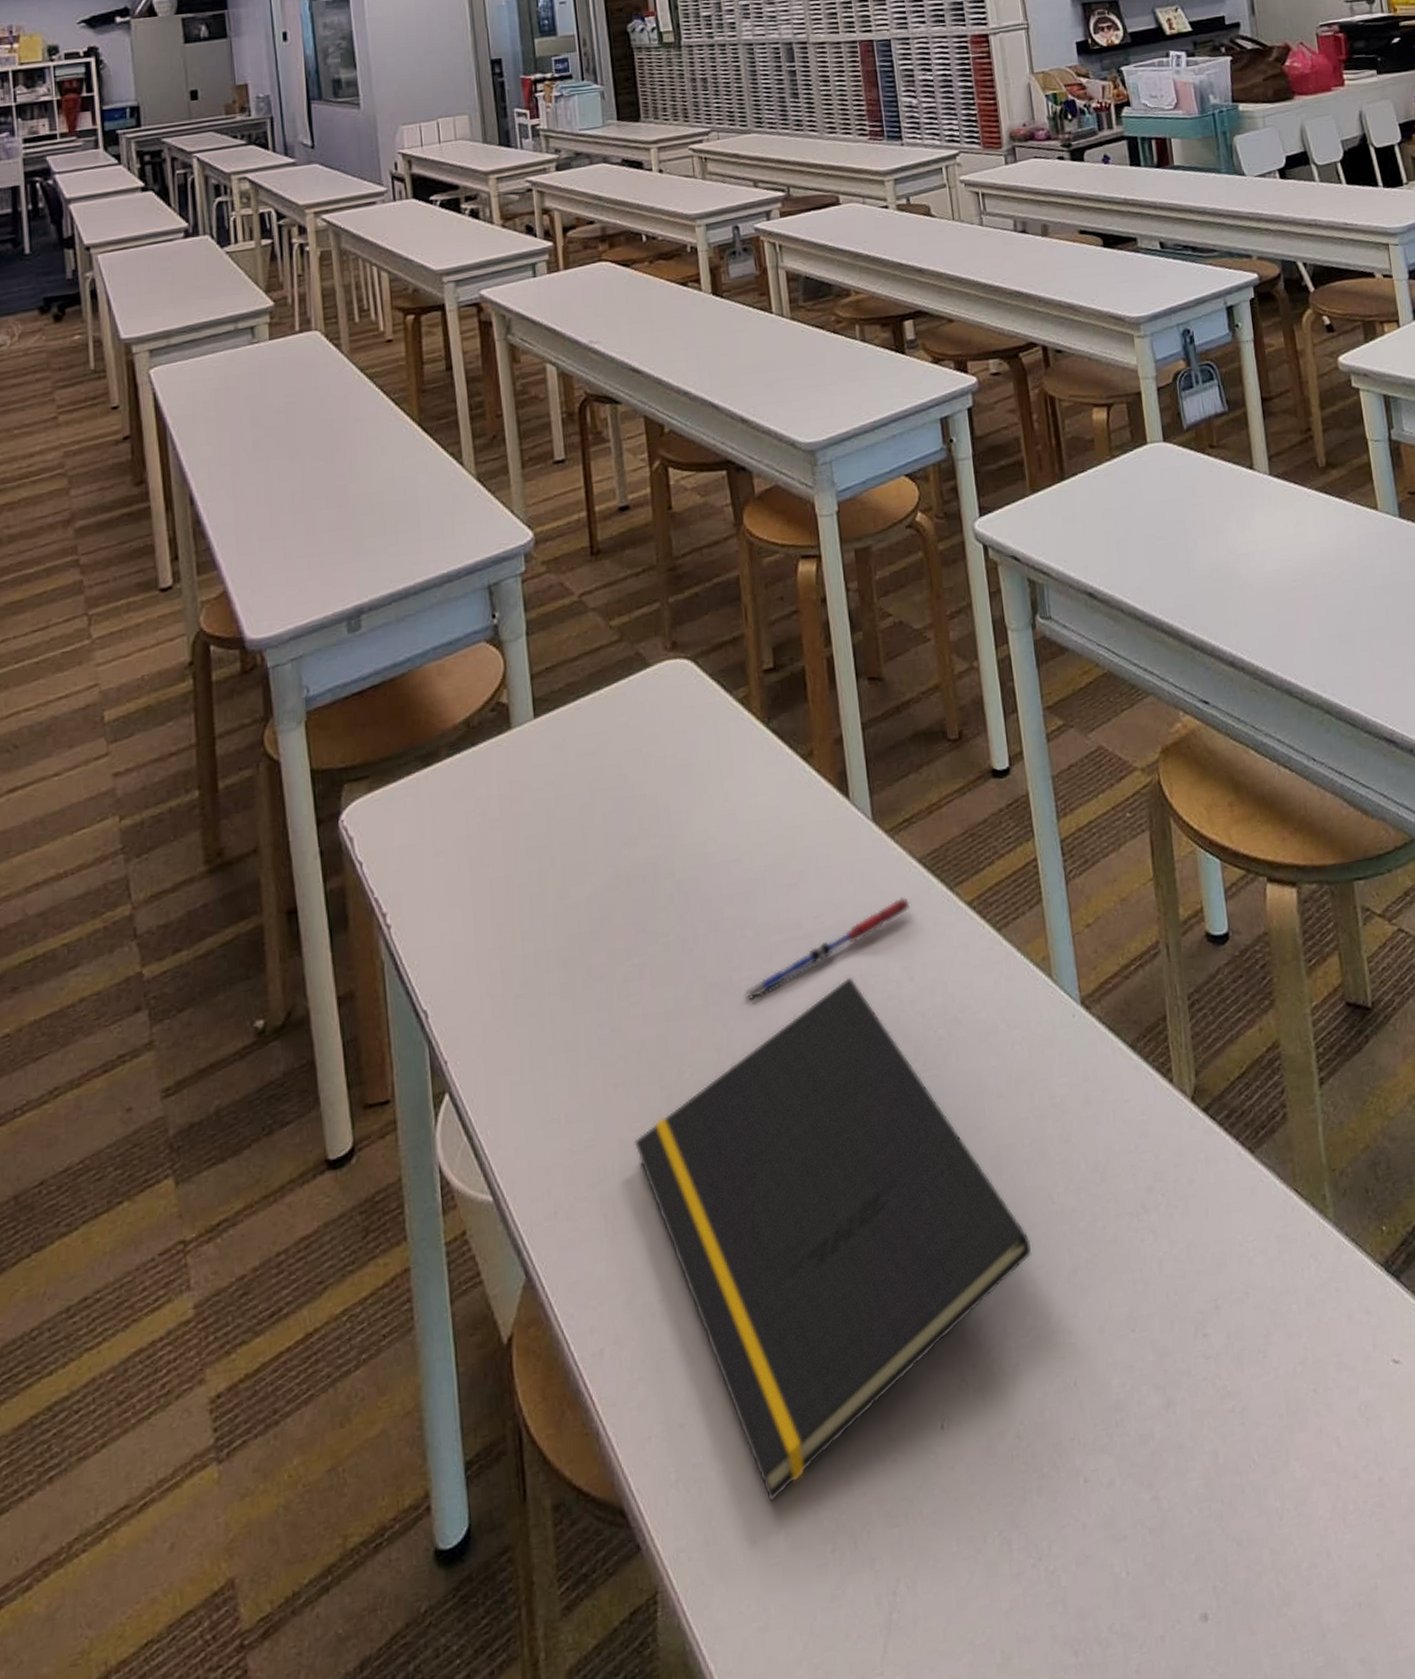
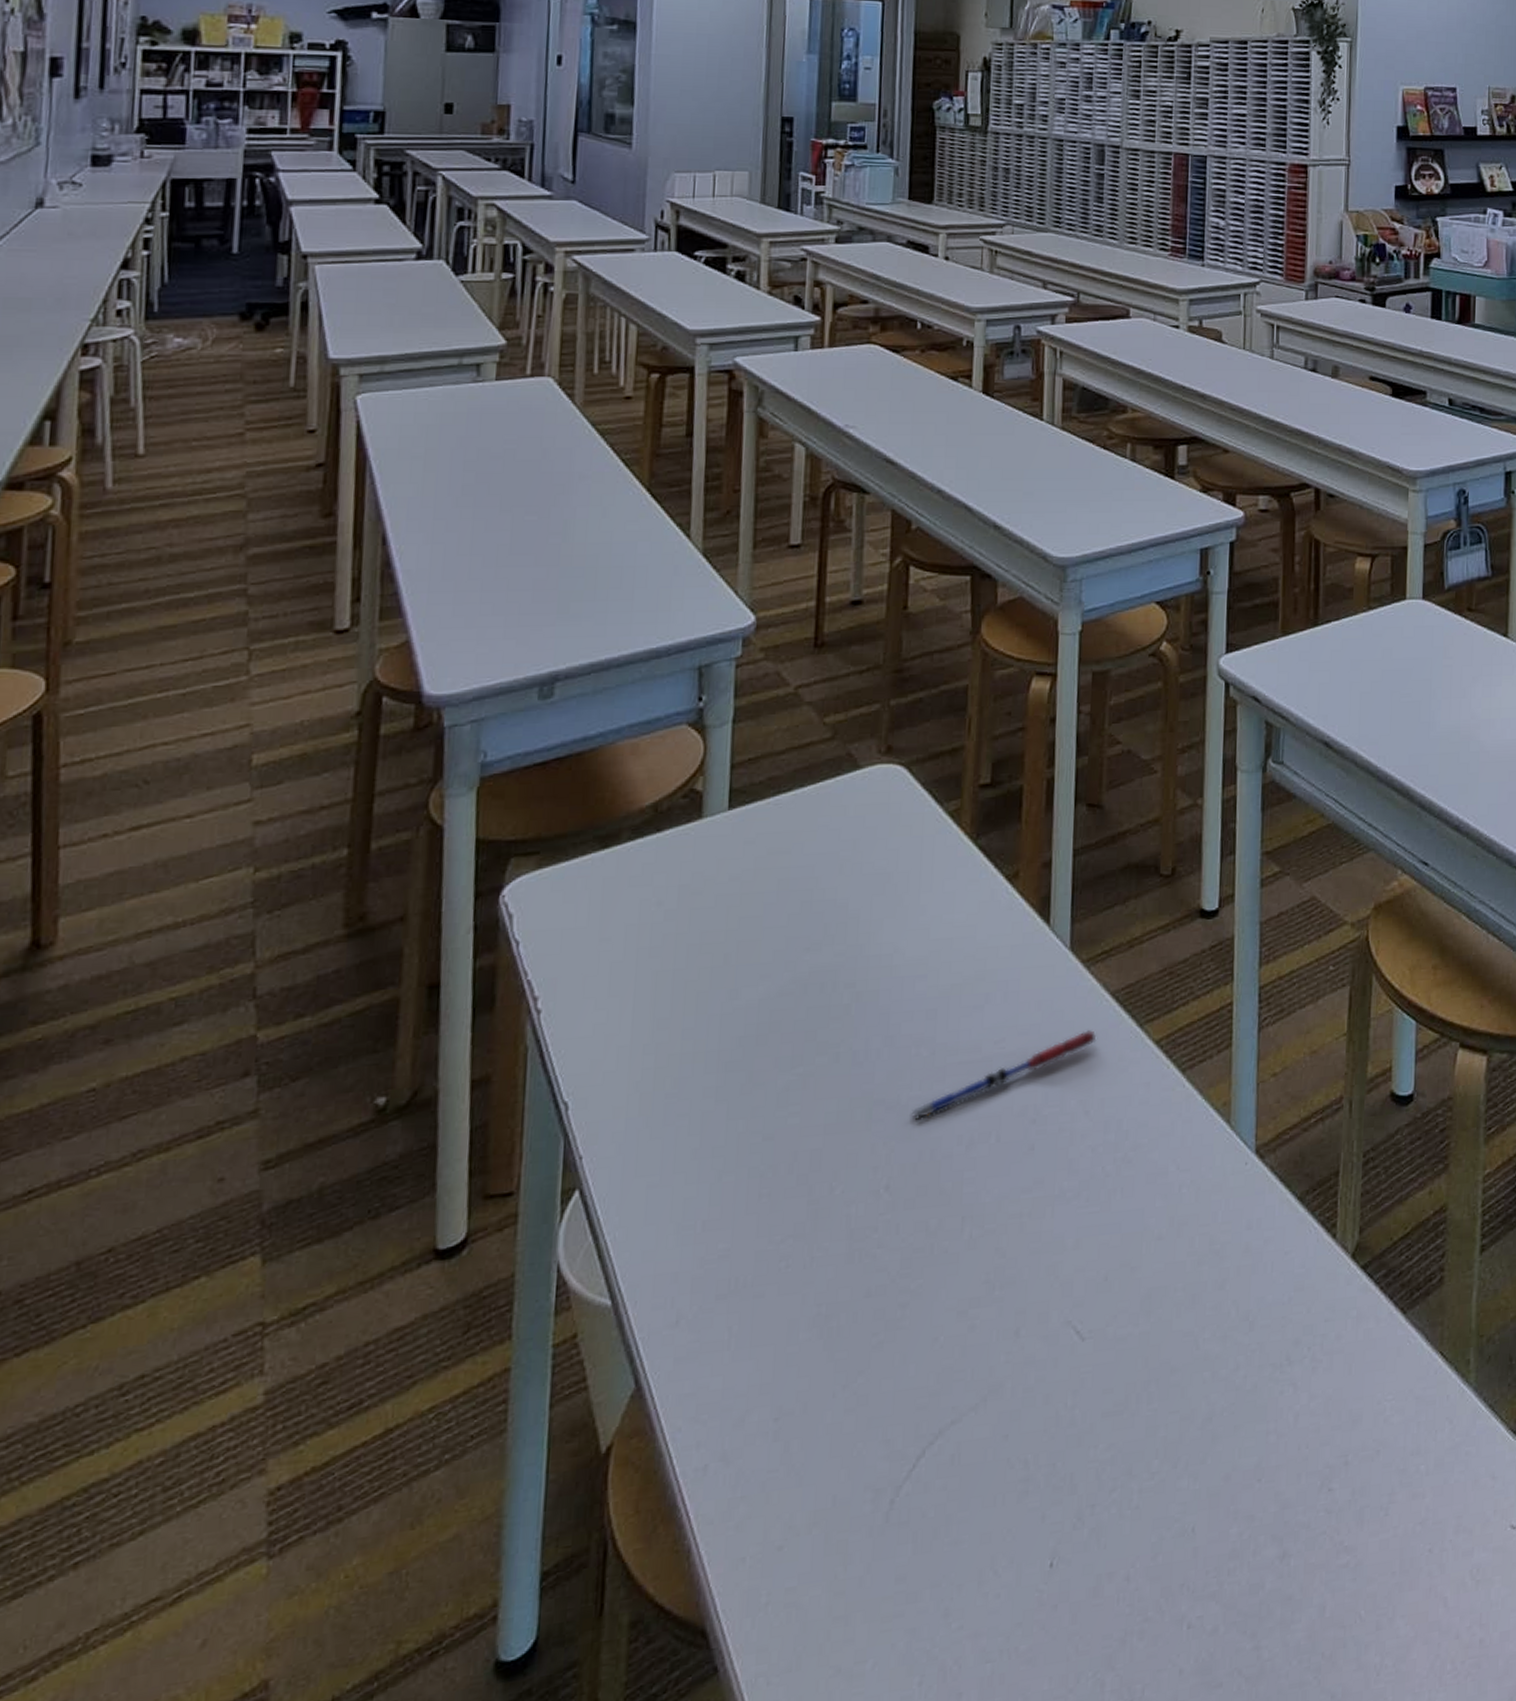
notepad: present [634,977,1031,1502] -> none [771,1105,1170,1630]

